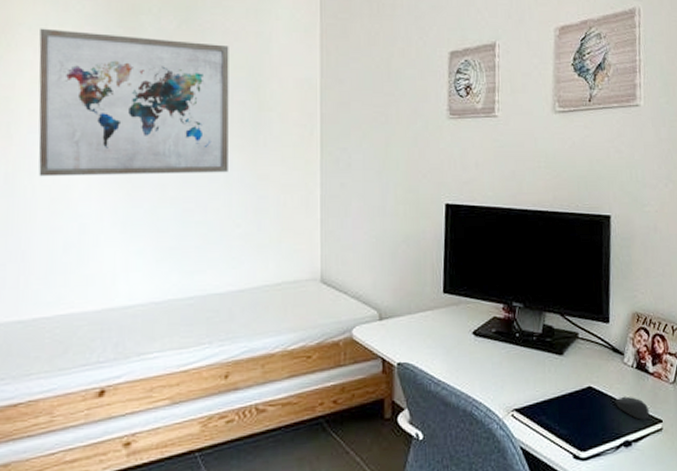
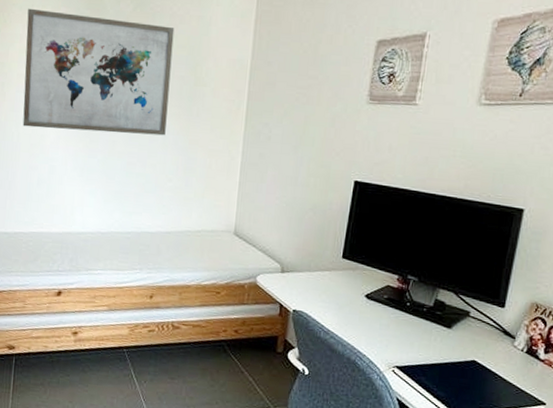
computer mouse: present [616,396,650,420] -> none [499,374,533,399]

